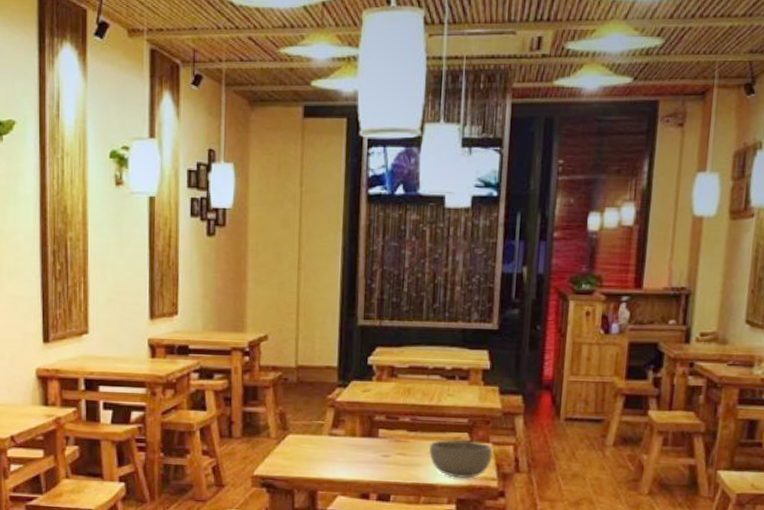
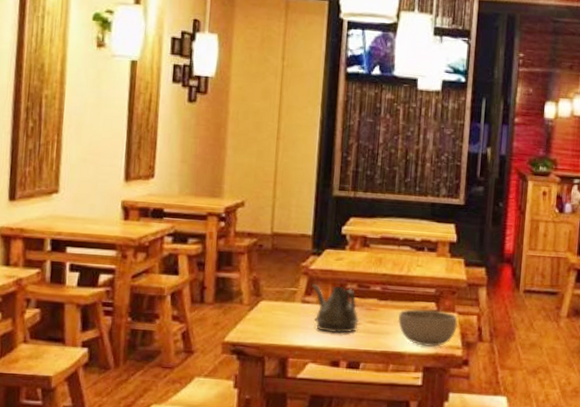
teapot: none [338,416,388,465] -> present [311,284,359,333]

